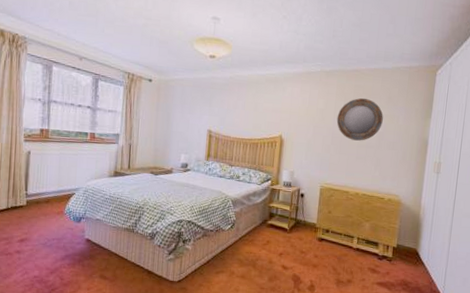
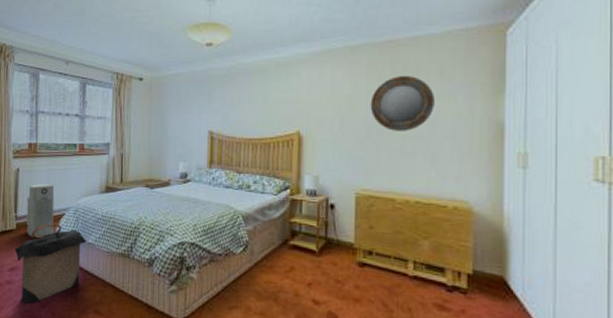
laundry hamper: none [24,201,97,270] -> present [14,223,89,303]
air purifier: none [36,166,65,214] -> present [26,184,55,238]

